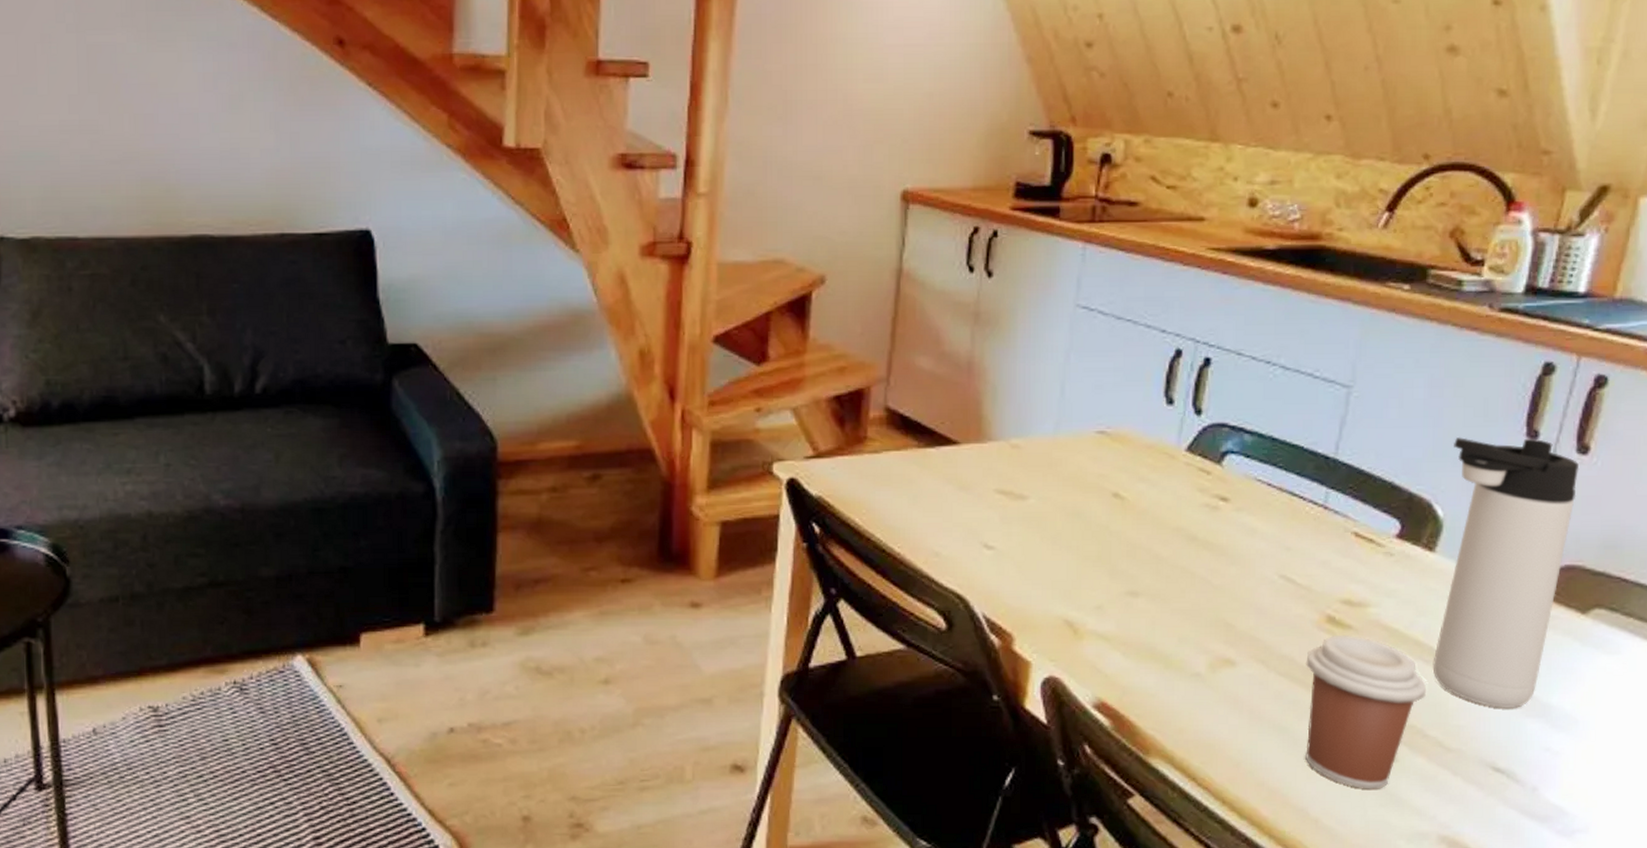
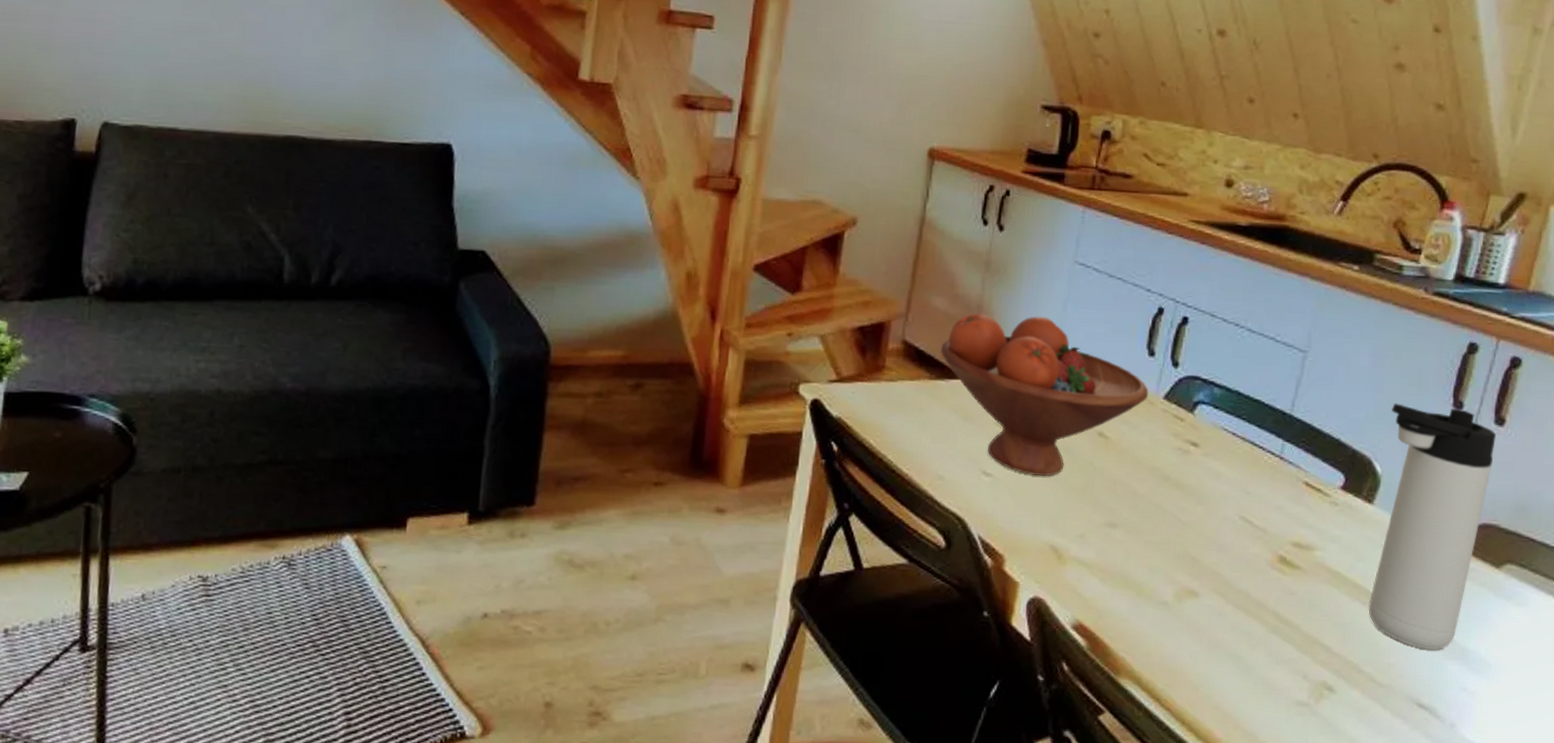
fruit bowl: none [928,369,1169,546] -> present [940,312,1149,477]
coffee cup: present [1306,636,1427,789] -> none [1256,574,1363,718]

